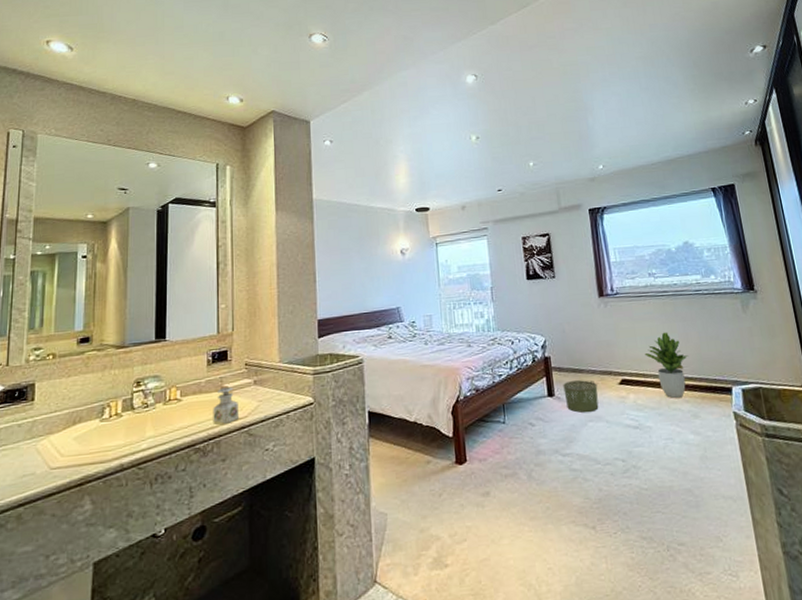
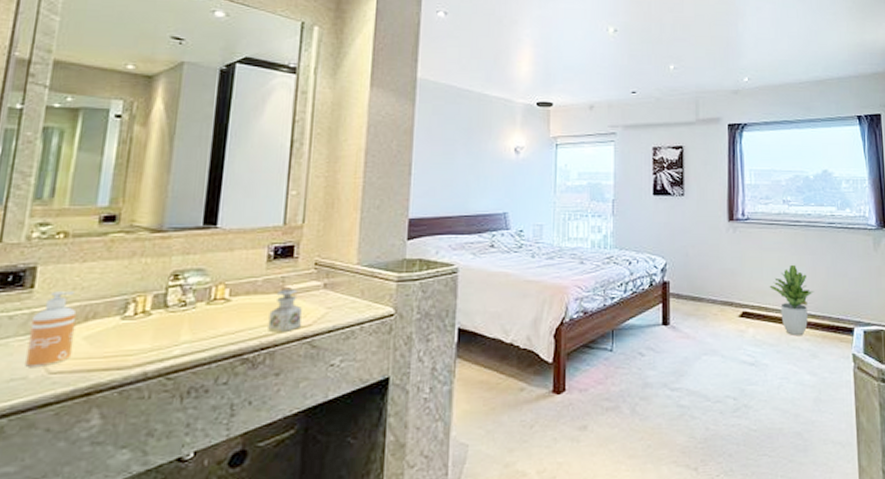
soap dispenser: none [33,401,67,466] -> present [25,291,77,368]
basket: present [563,380,599,413] -> none [680,310,717,344]

